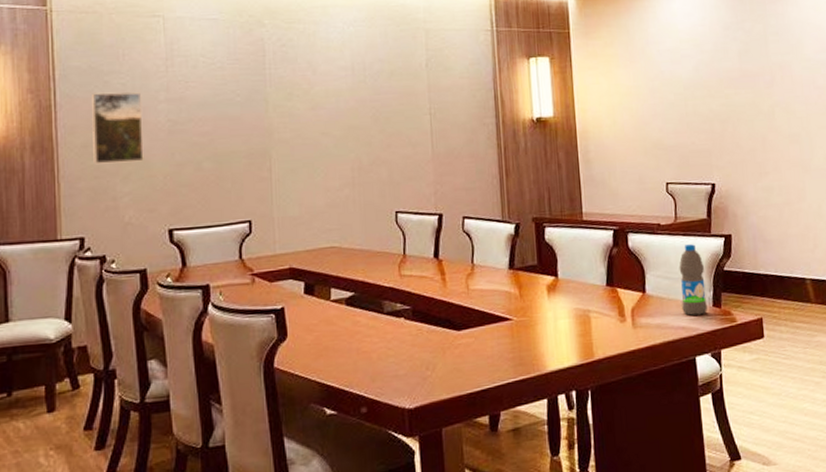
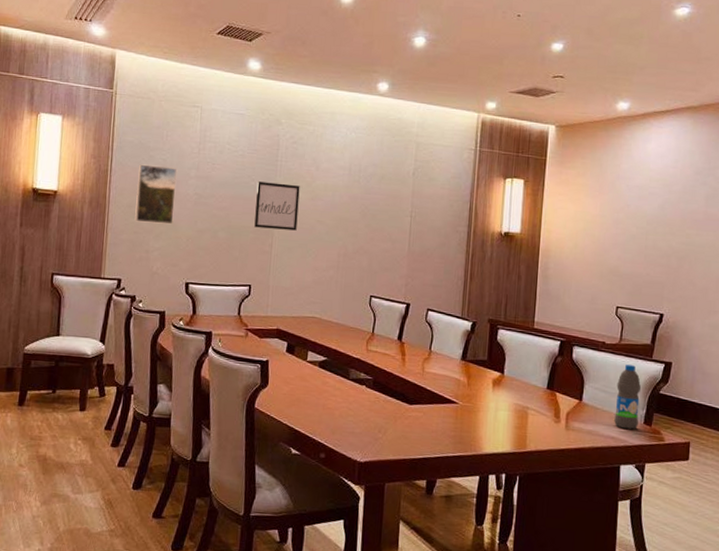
wall art: none [243,94,299,151] -> present [254,181,300,231]

